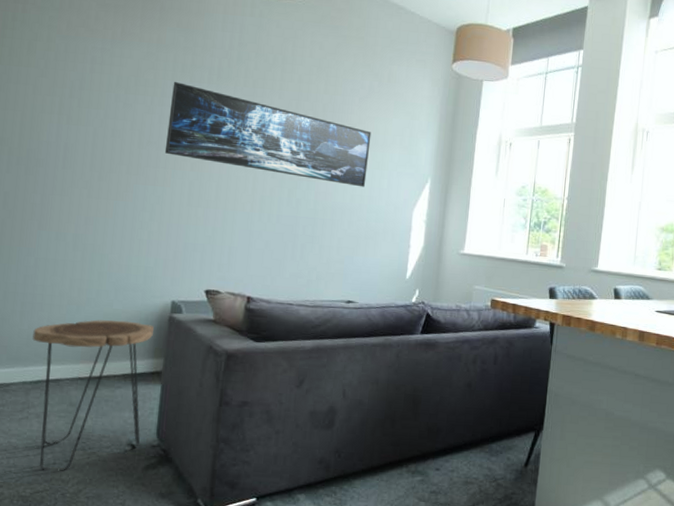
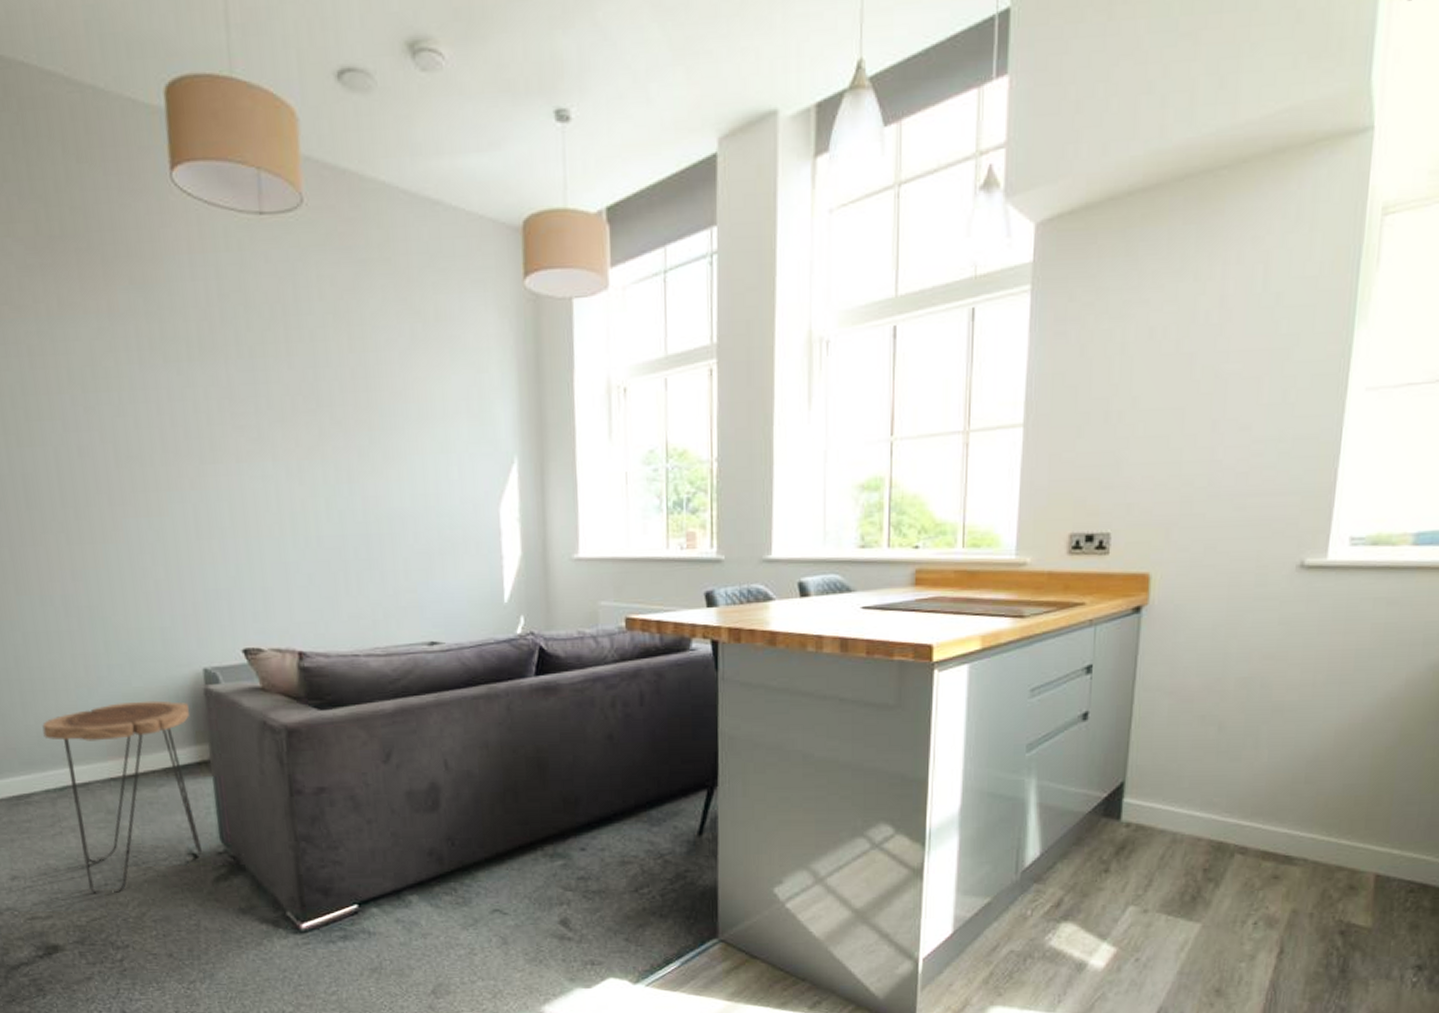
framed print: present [164,82,372,187] -> none [142,365,429,482]

